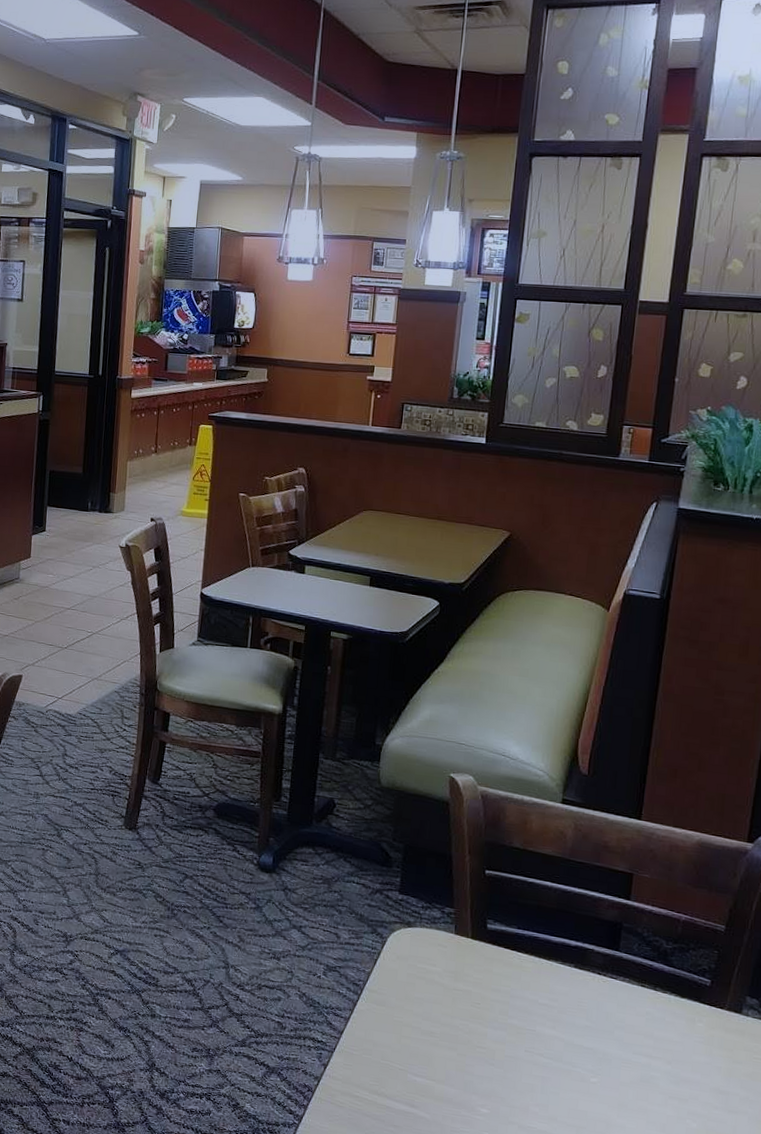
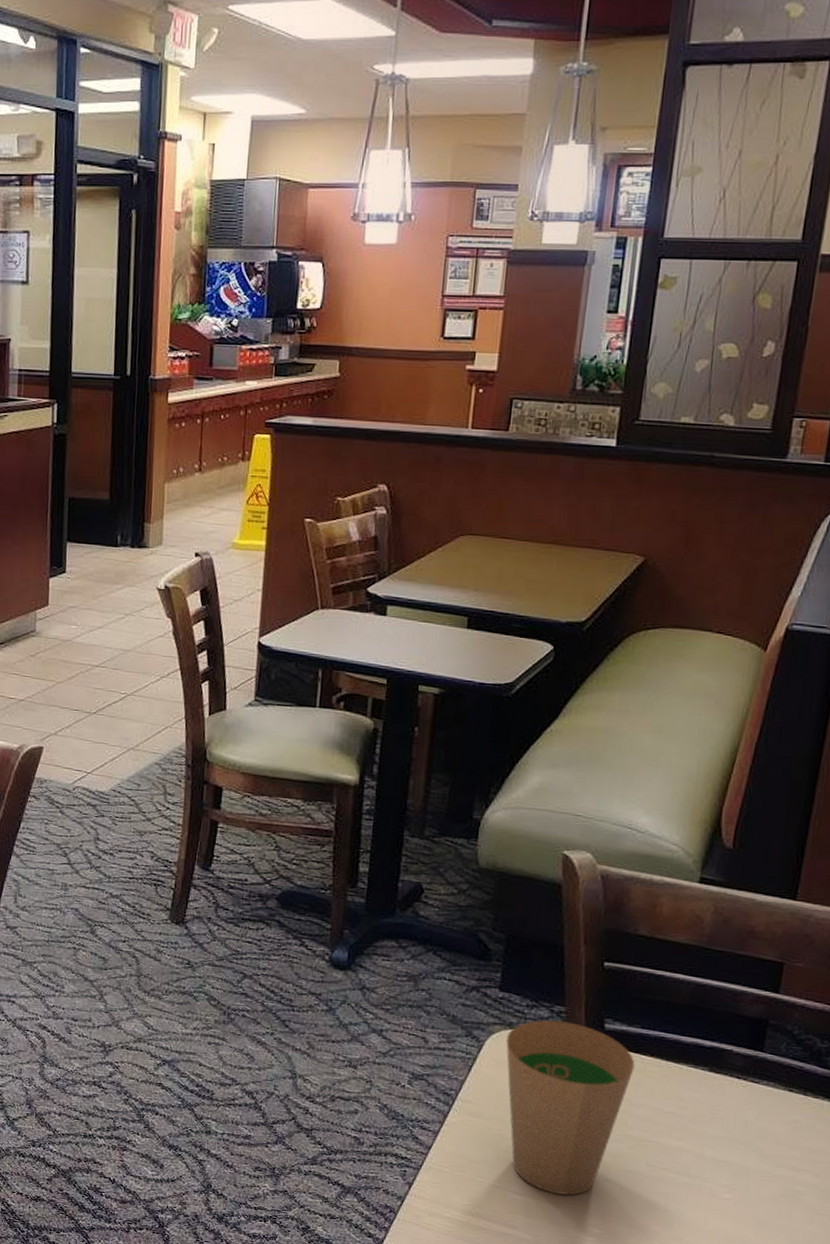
paper cup: none [405,920,513,1078] -> present [506,1020,635,1196]

